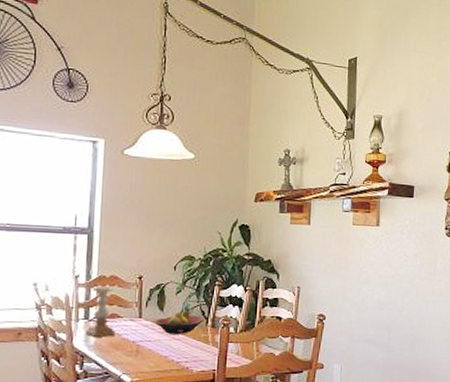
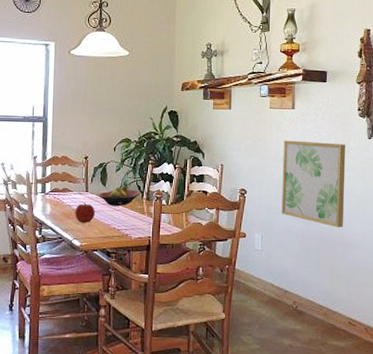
candle holder: present [85,287,116,337] -> none [43,166,67,208]
apple: none [125,331,150,354] -> present [75,203,95,222]
wall art: none [363,260,432,357] -> present [281,140,346,228]

